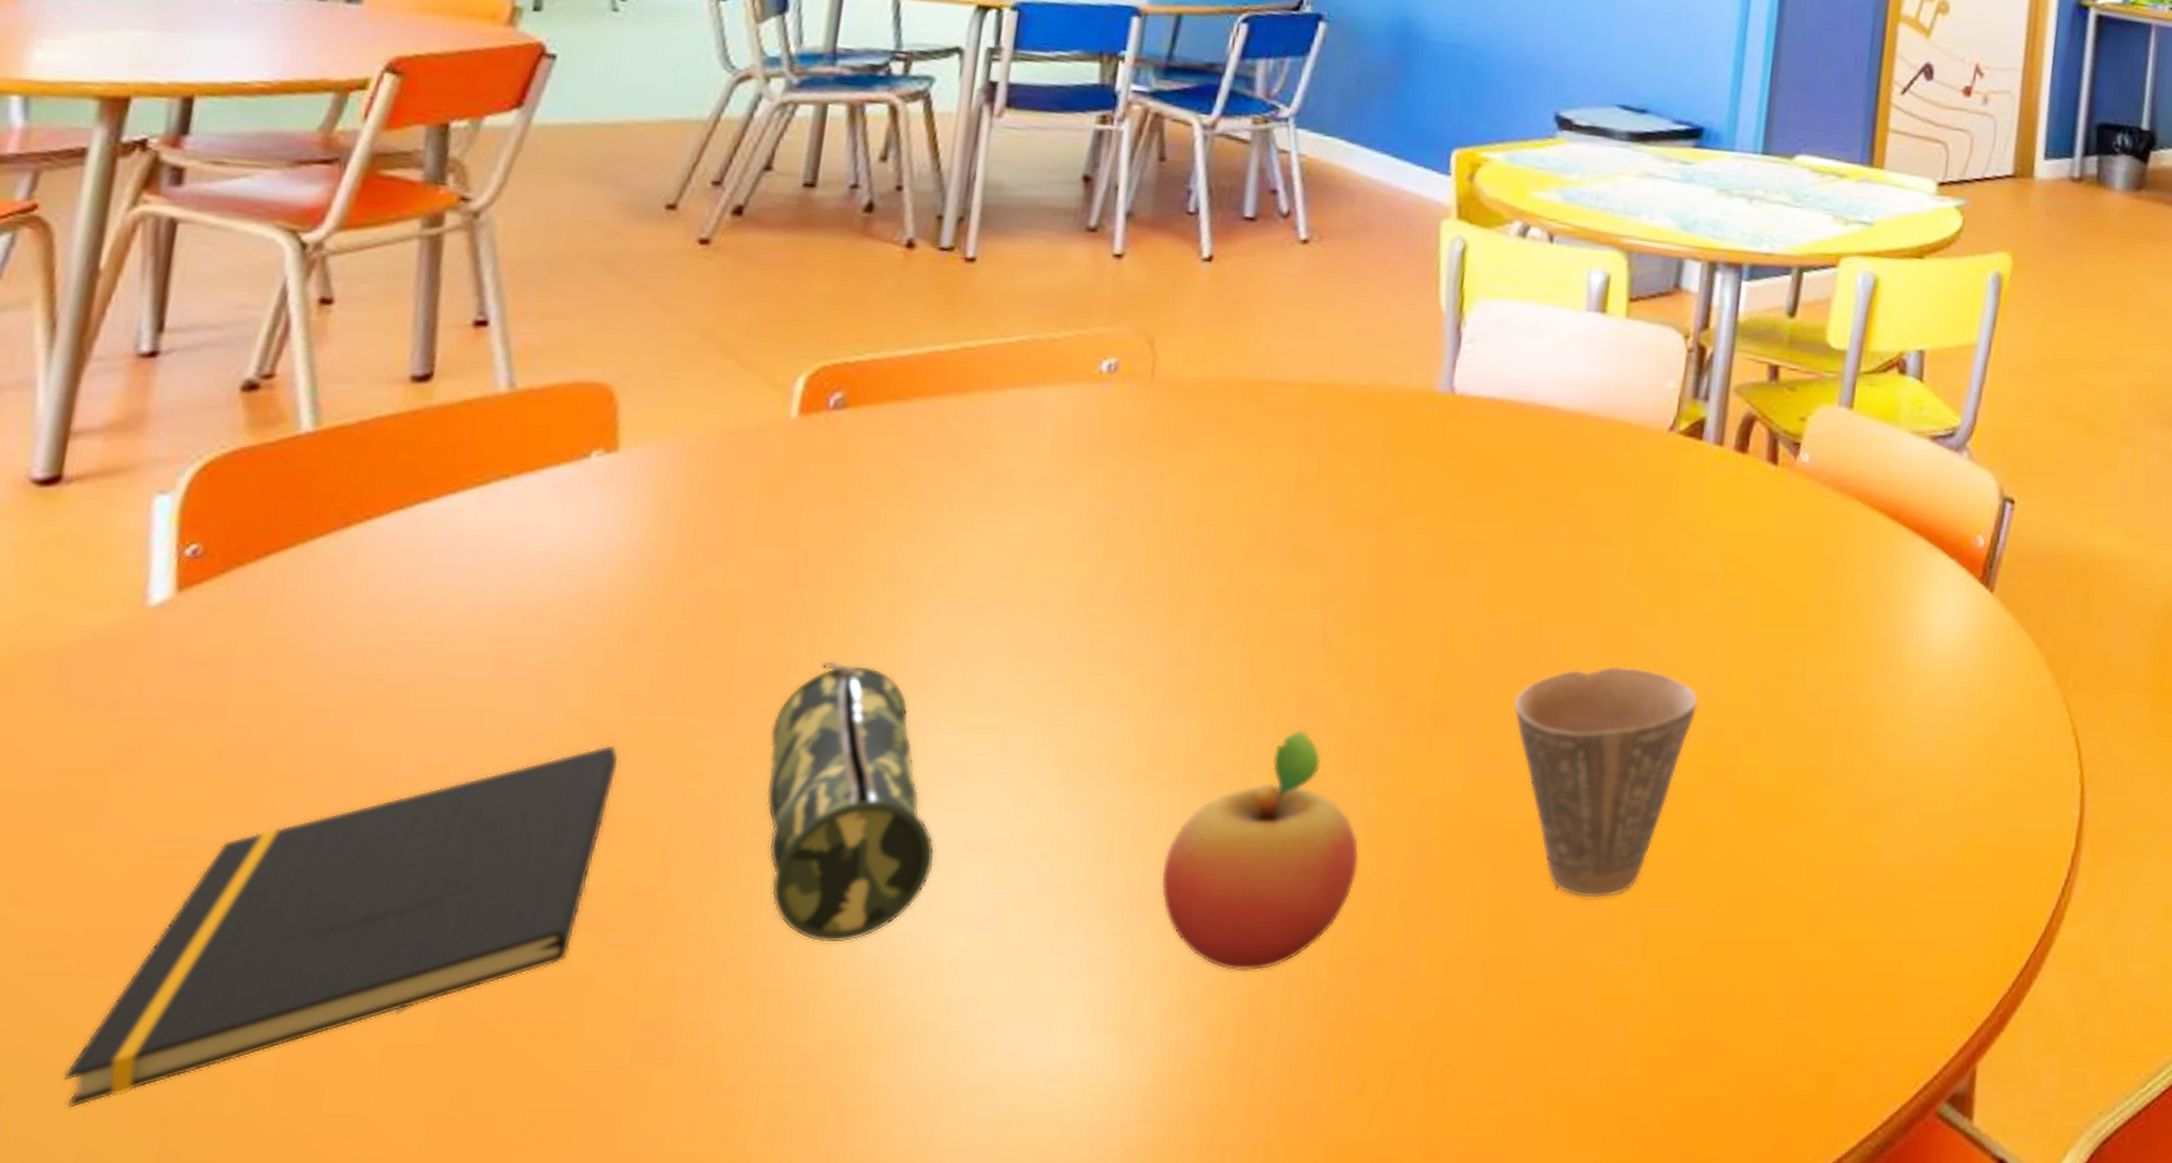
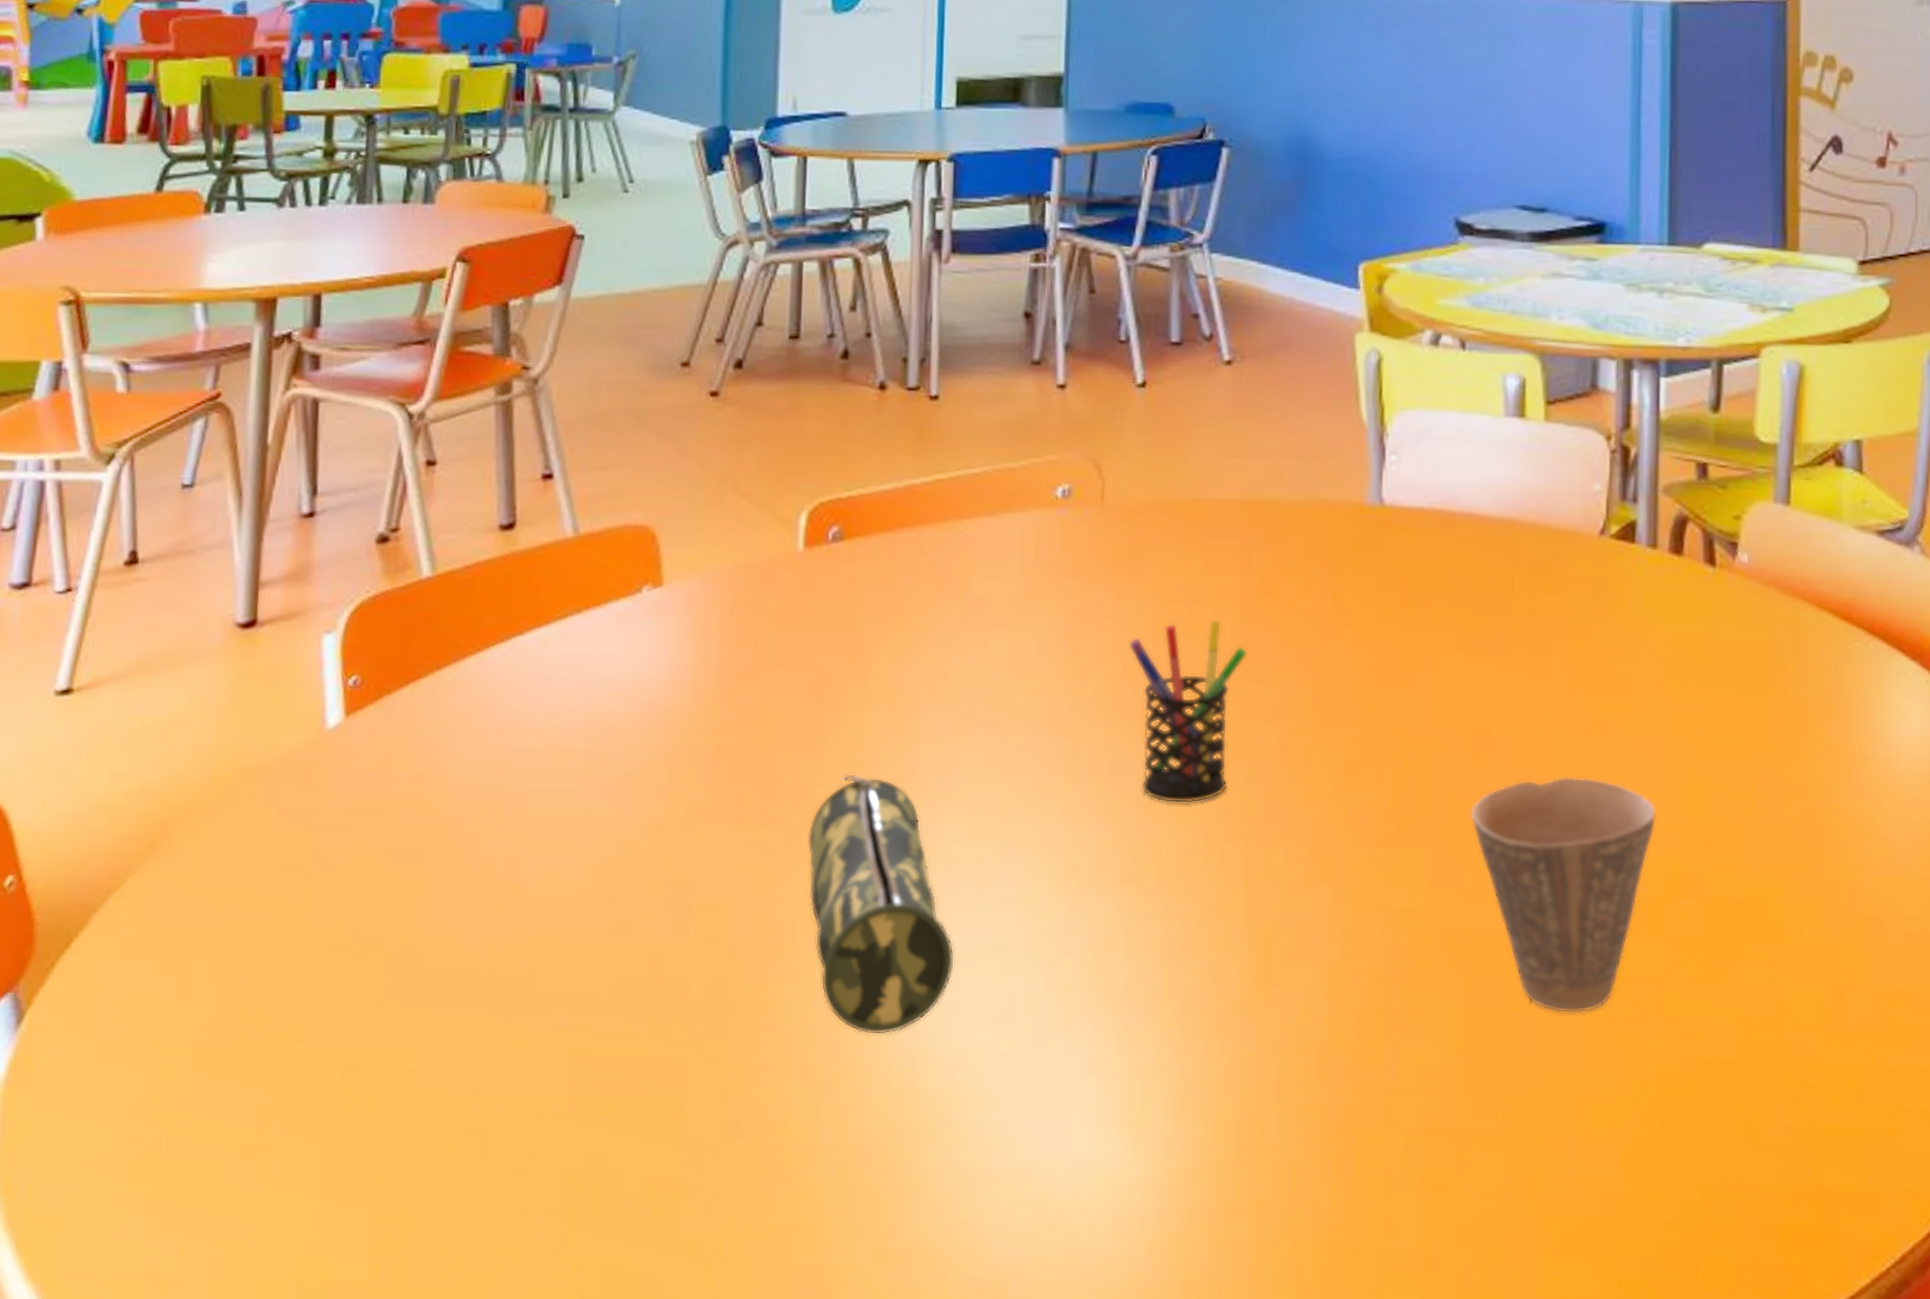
notepad: present [63,745,620,1108] -> none [301,850,689,1155]
fruit: present [1160,729,1360,971] -> none [1154,839,1336,1075]
pen holder: none [1166,503,1297,694] -> present [1128,619,1248,804]

